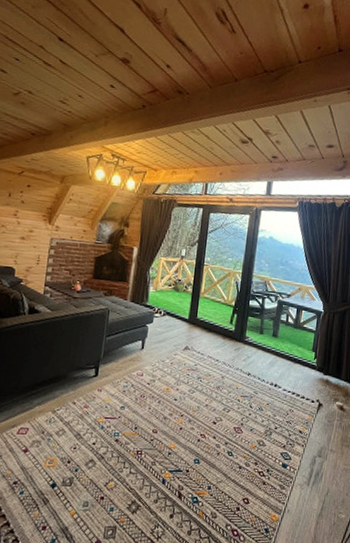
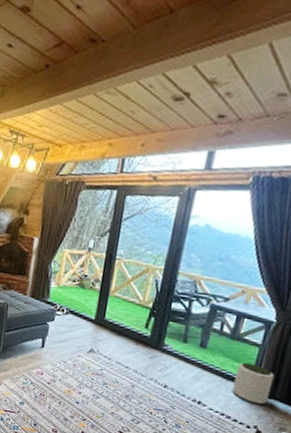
plant pot: none [299,346,327,381] -> present [232,362,275,405]

